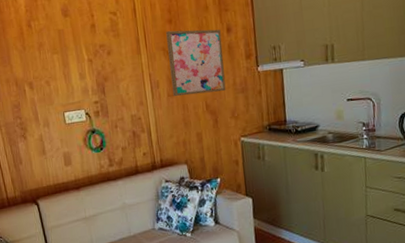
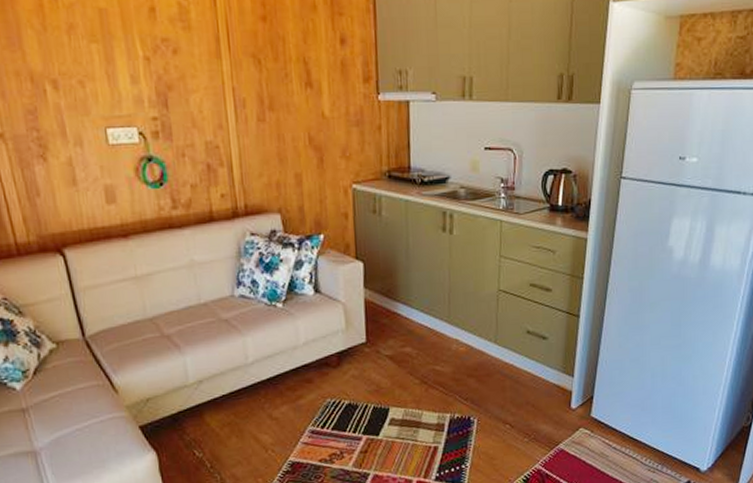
wall art: present [166,29,226,96] -> none [258,32,336,123]

